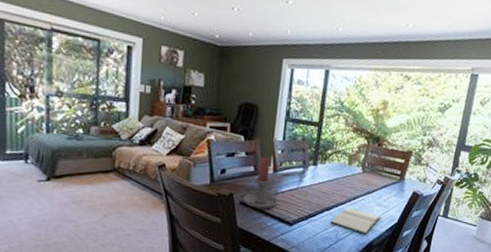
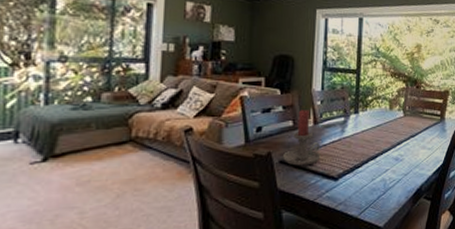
hardback book: present [330,207,381,234] -> none [377,153,426,180]

